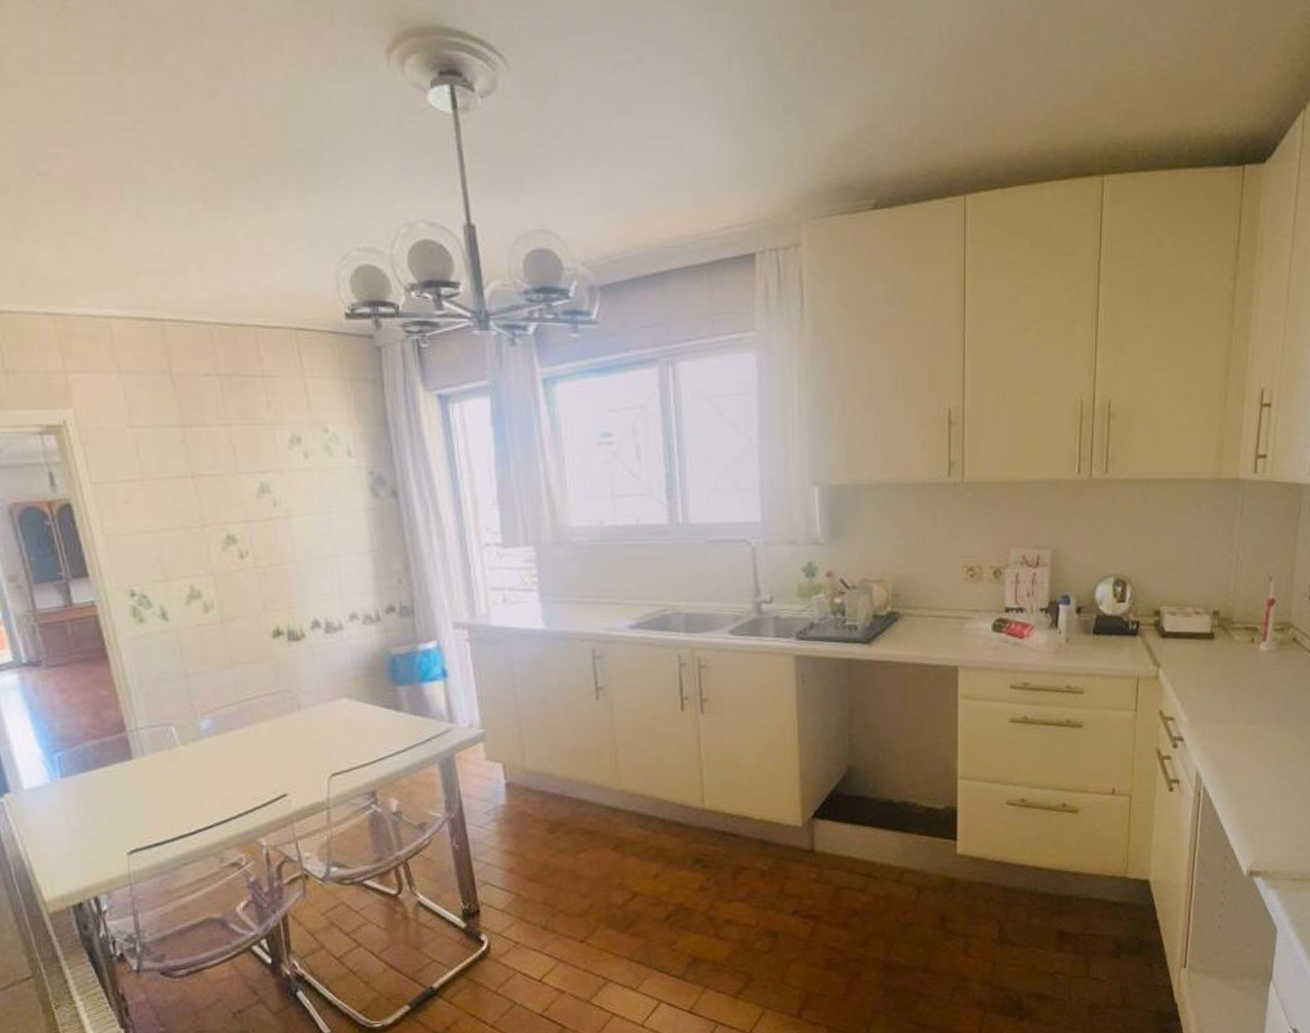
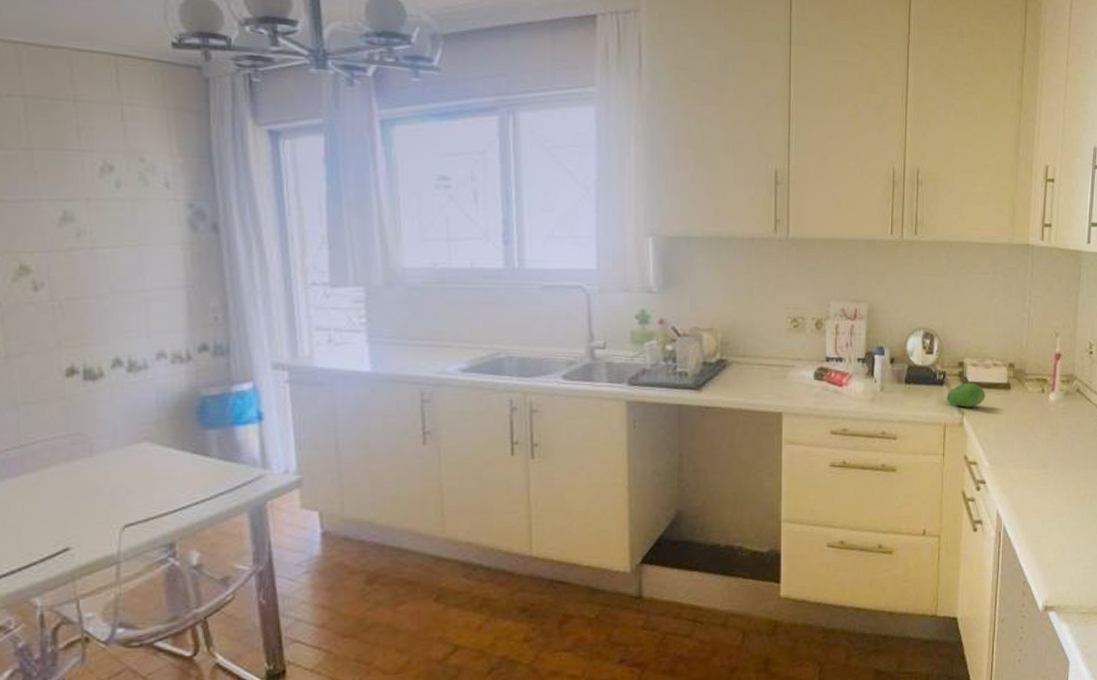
fruit: none [1140,632,1185,660] -> present [946,382,986,408]

